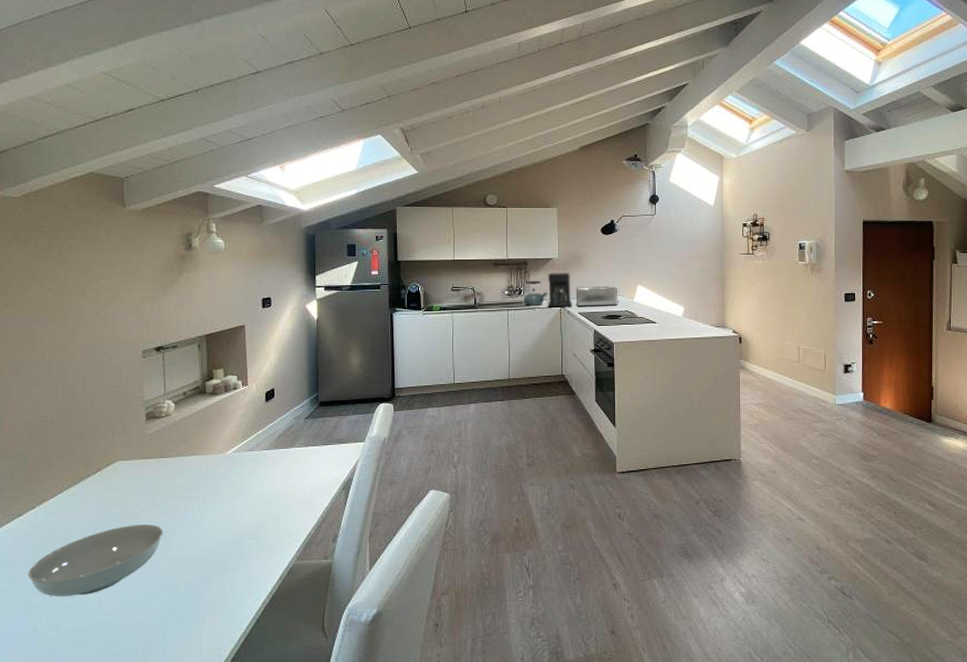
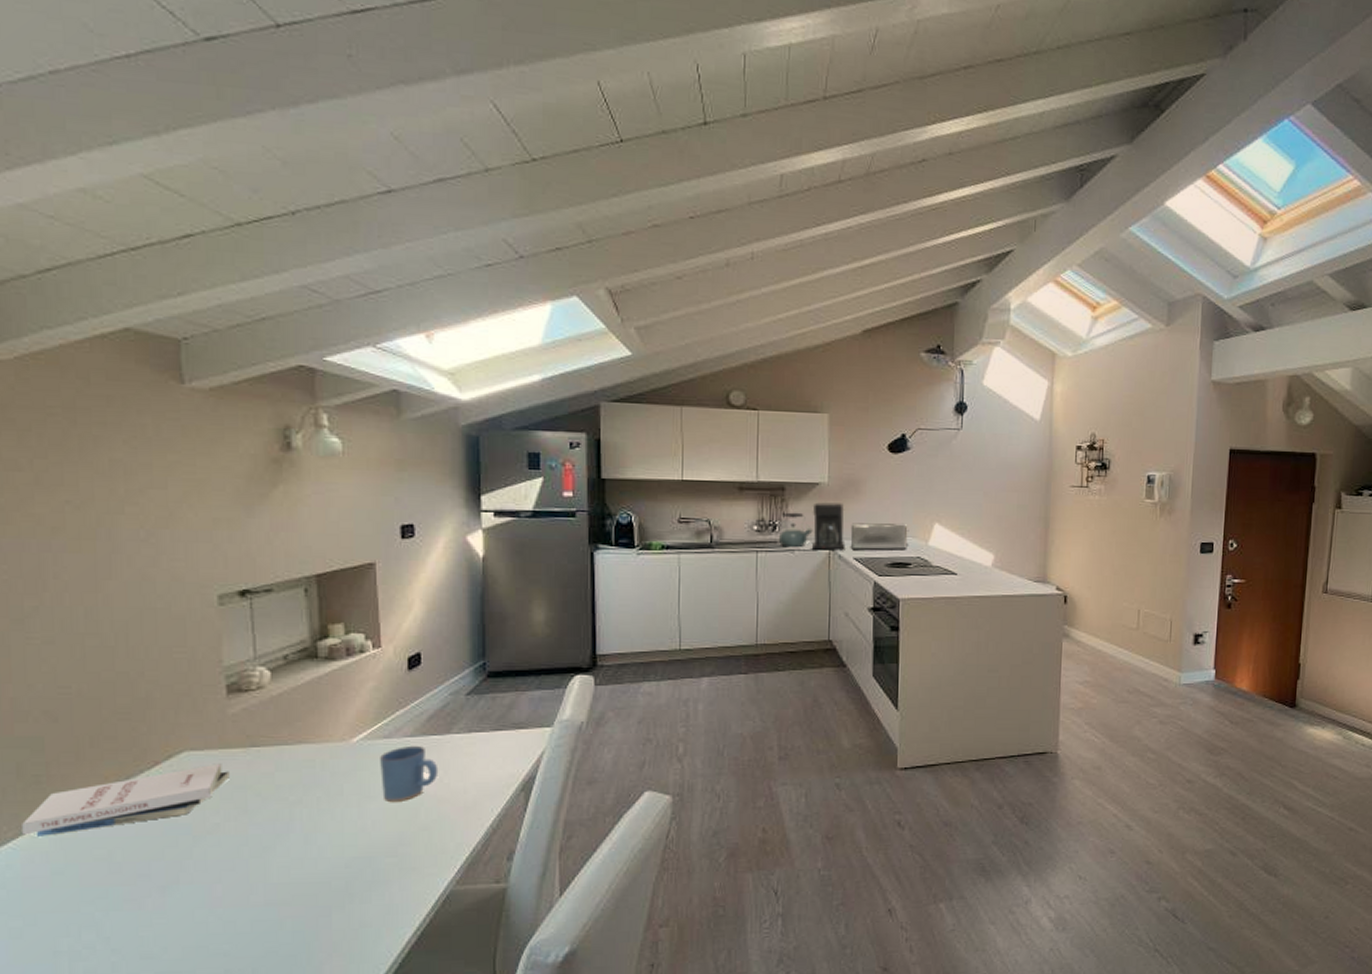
books: none [12,470,146,522] -> present [22,763,230,837]
bowl: present [28,524,163,597] -> none [51,838,257,940]
mug: none [246,457,286,497] -> present [380,746,439,801]

